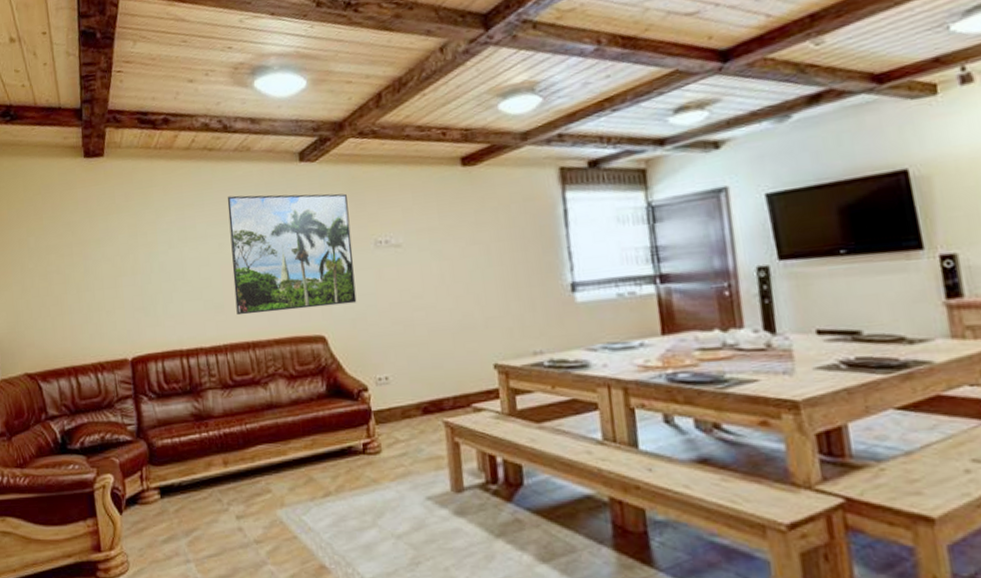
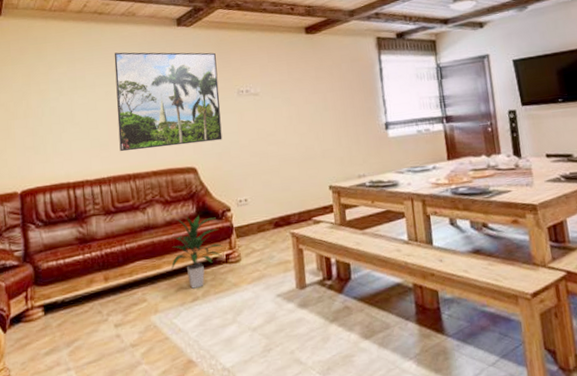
indoor plant: none [298,395,360,482] -> present [171,215,223,289]

